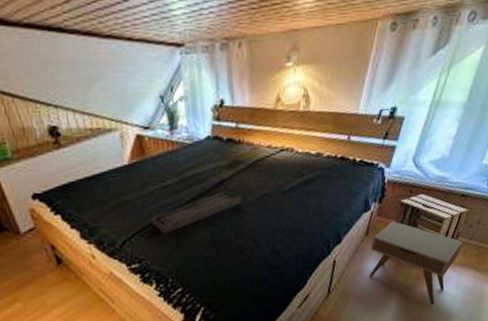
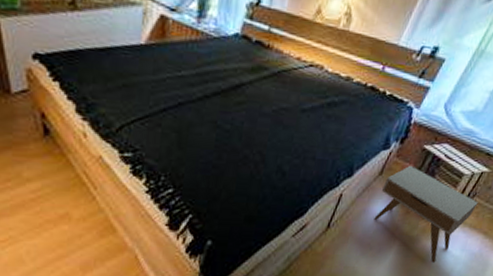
tray: present [151,191,242,234] -> none [156,95,258,128]

